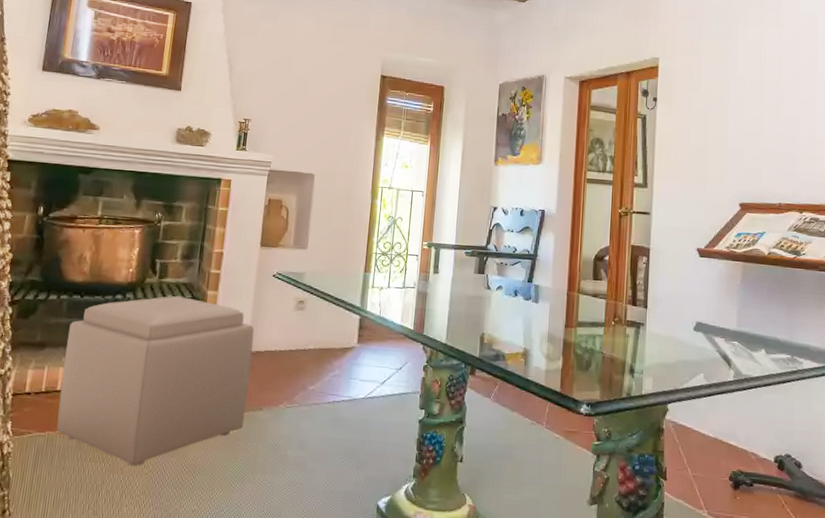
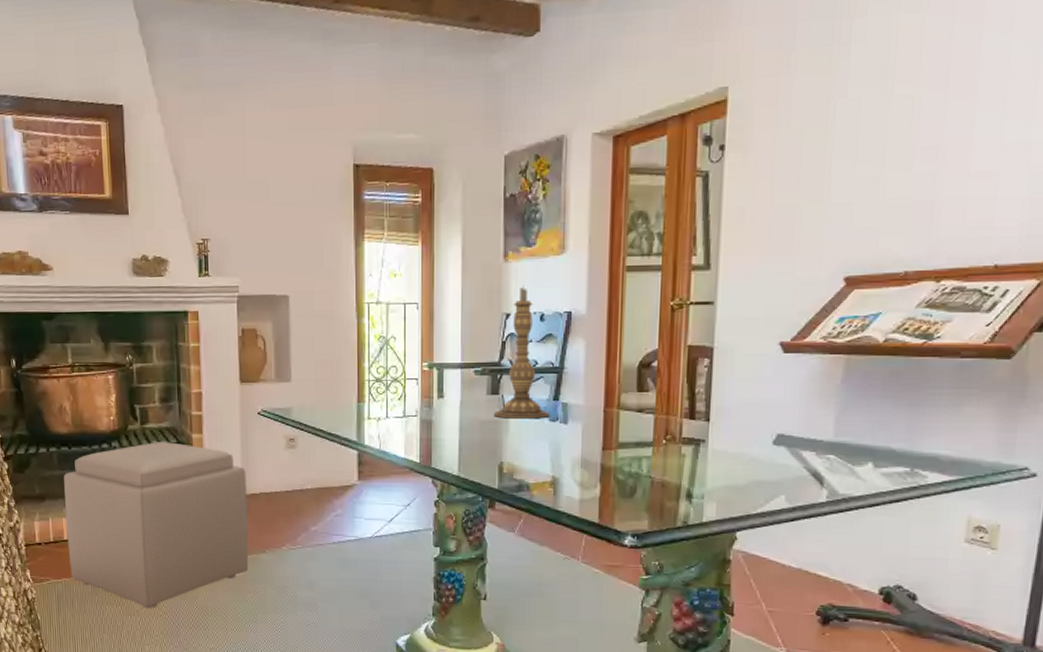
candlestick: none [479,186,524,297] -> present [494,286,550,419]

